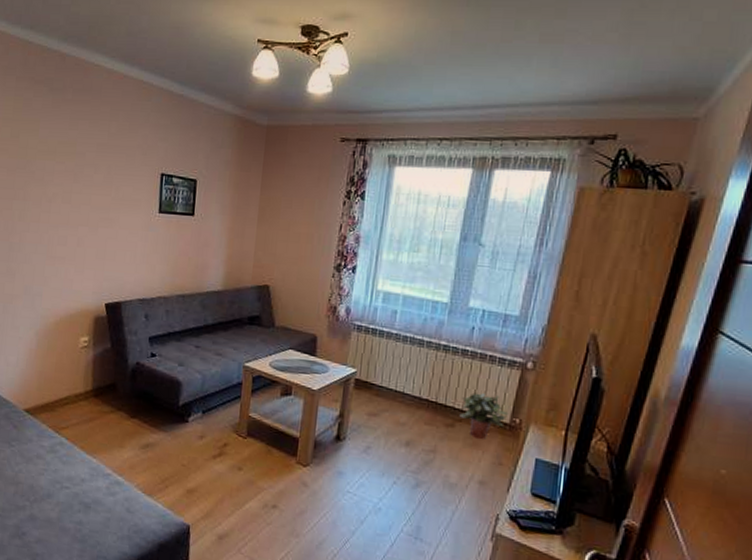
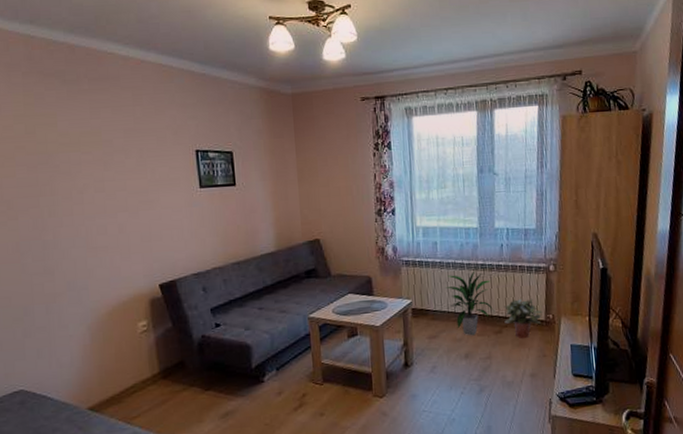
indoor plant: none [397,350,452,423] -> present [446,270,494,336]

